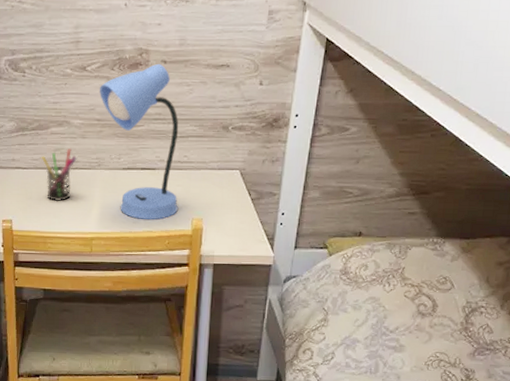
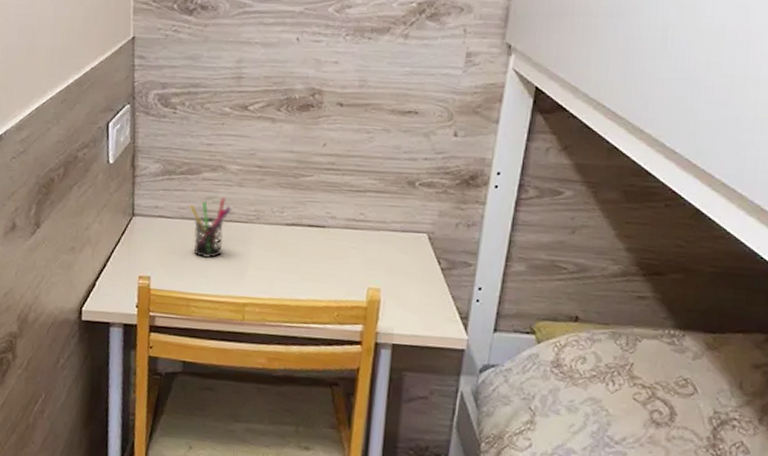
desk lamp: present [100,63,179,220] -> none [262,106,356,287]

